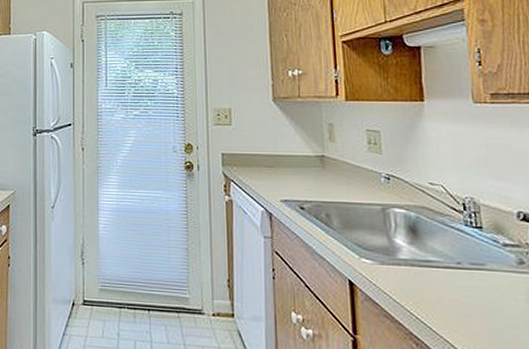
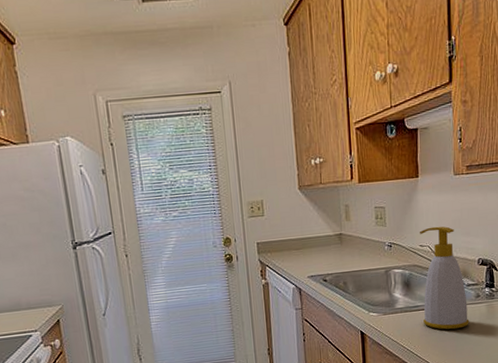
soap bottle: none [429,162,510,304] -> present [420,226,469,330]

